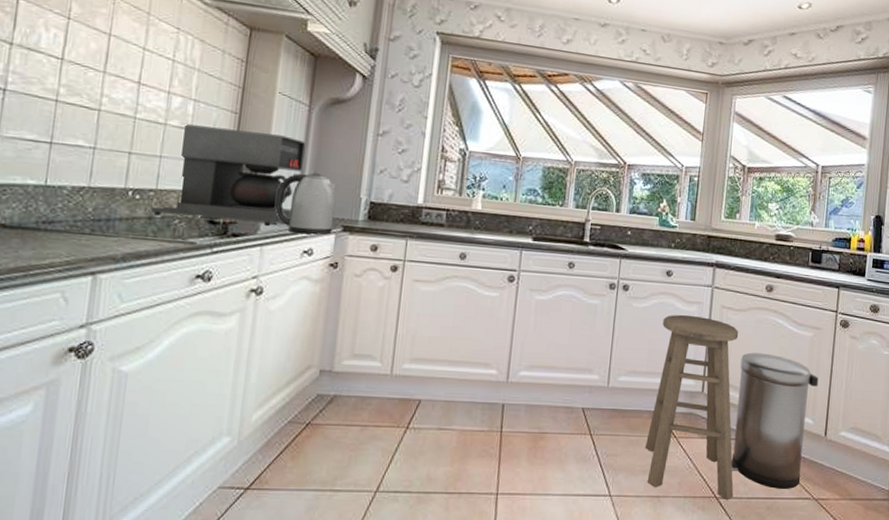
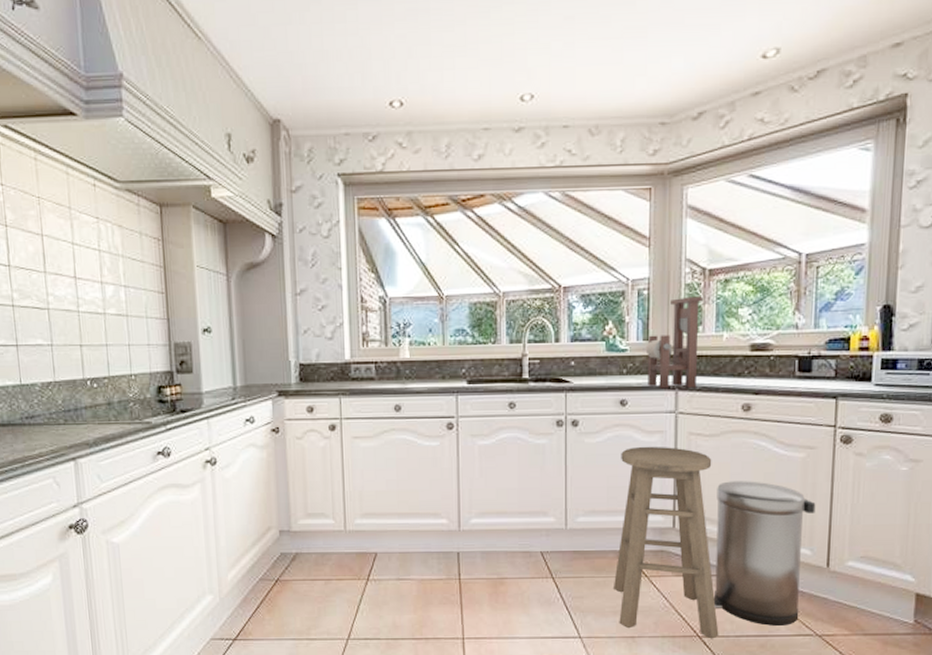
coffee maker: present [150,124,306,227] -> none [107,309,232,402]
kettle: present [276,173,338,236] -> none [212,342,269,404]
paper towel holder: none [691,187,741,267] -> present [645,296,703,389]

